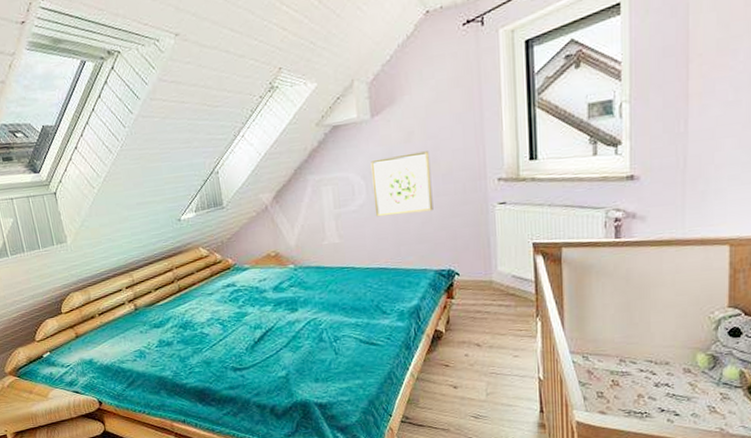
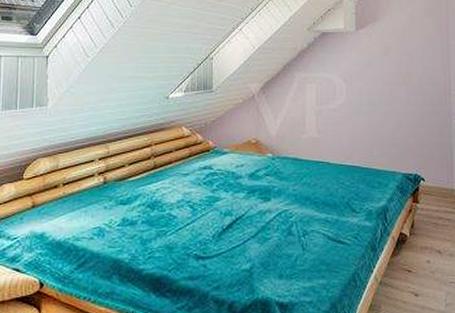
wall art: present [370,151,434,217] -> none [352,65,405,118]

